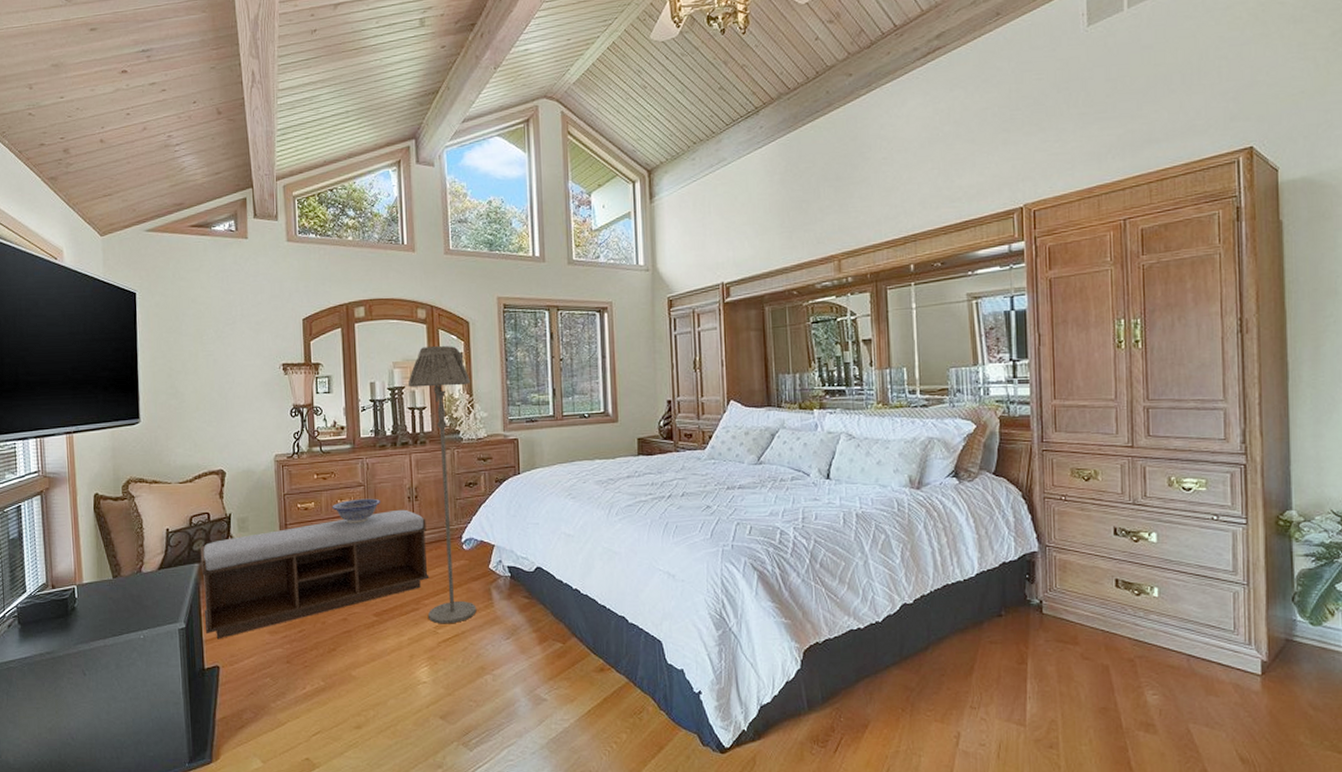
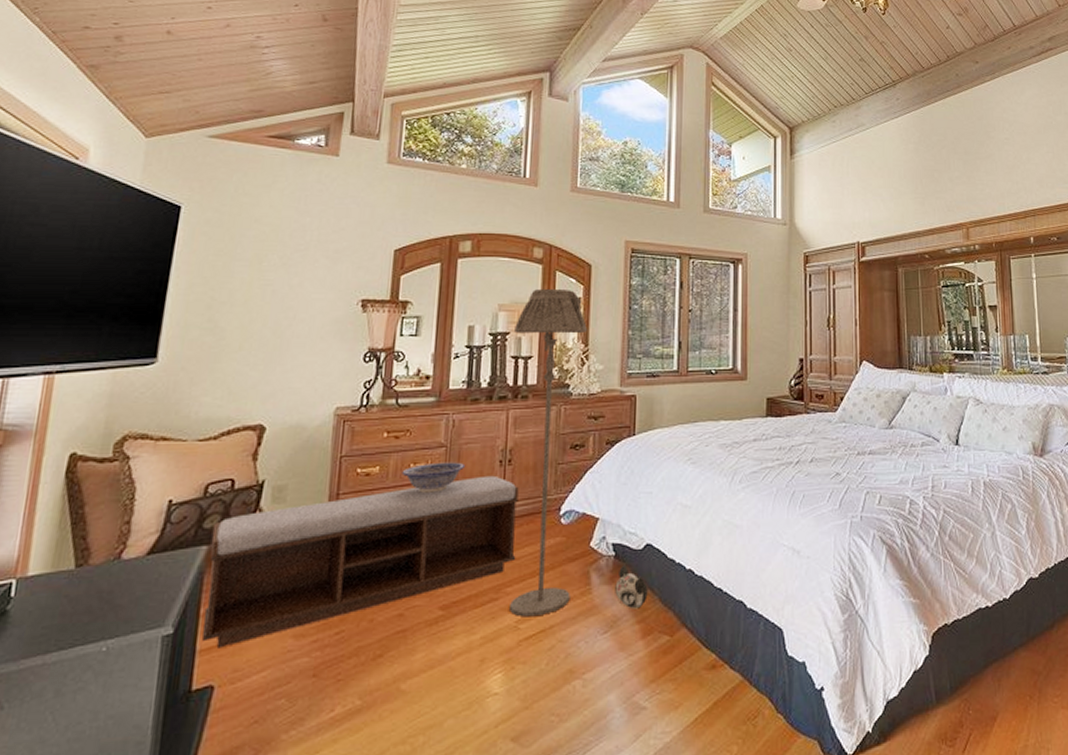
plush toy: none [513,584,541,621] -> present [615,564,648,609]

